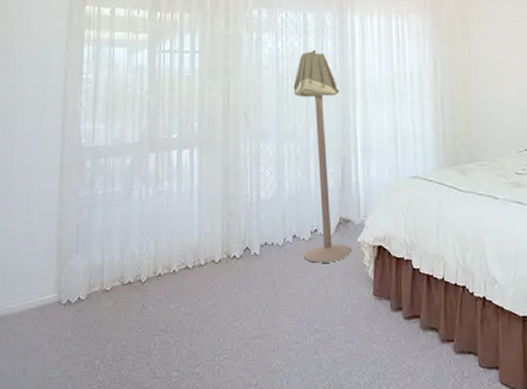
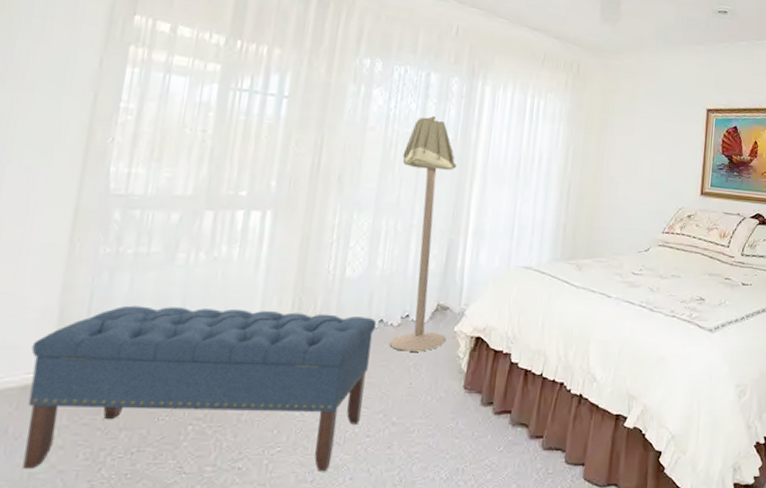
bench: none [42,233,291,376] -> present [23,305,377,472]

